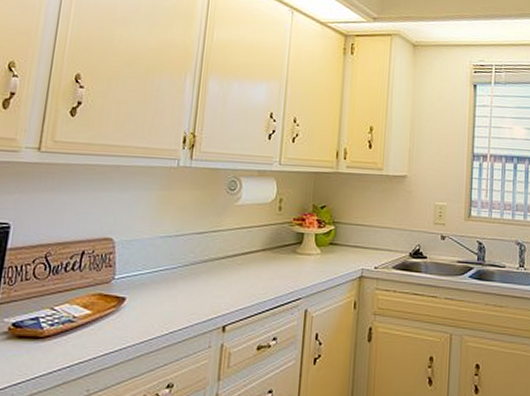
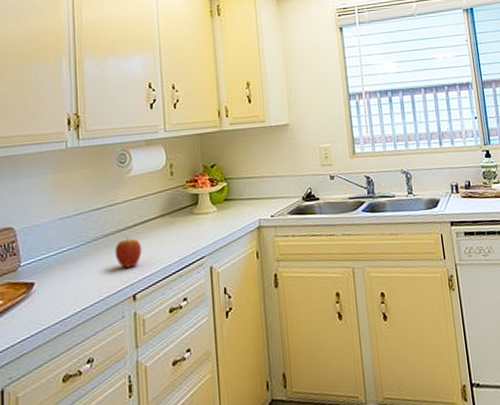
fruit: none [210,267,239,298] -> present [114,237,142,268]

